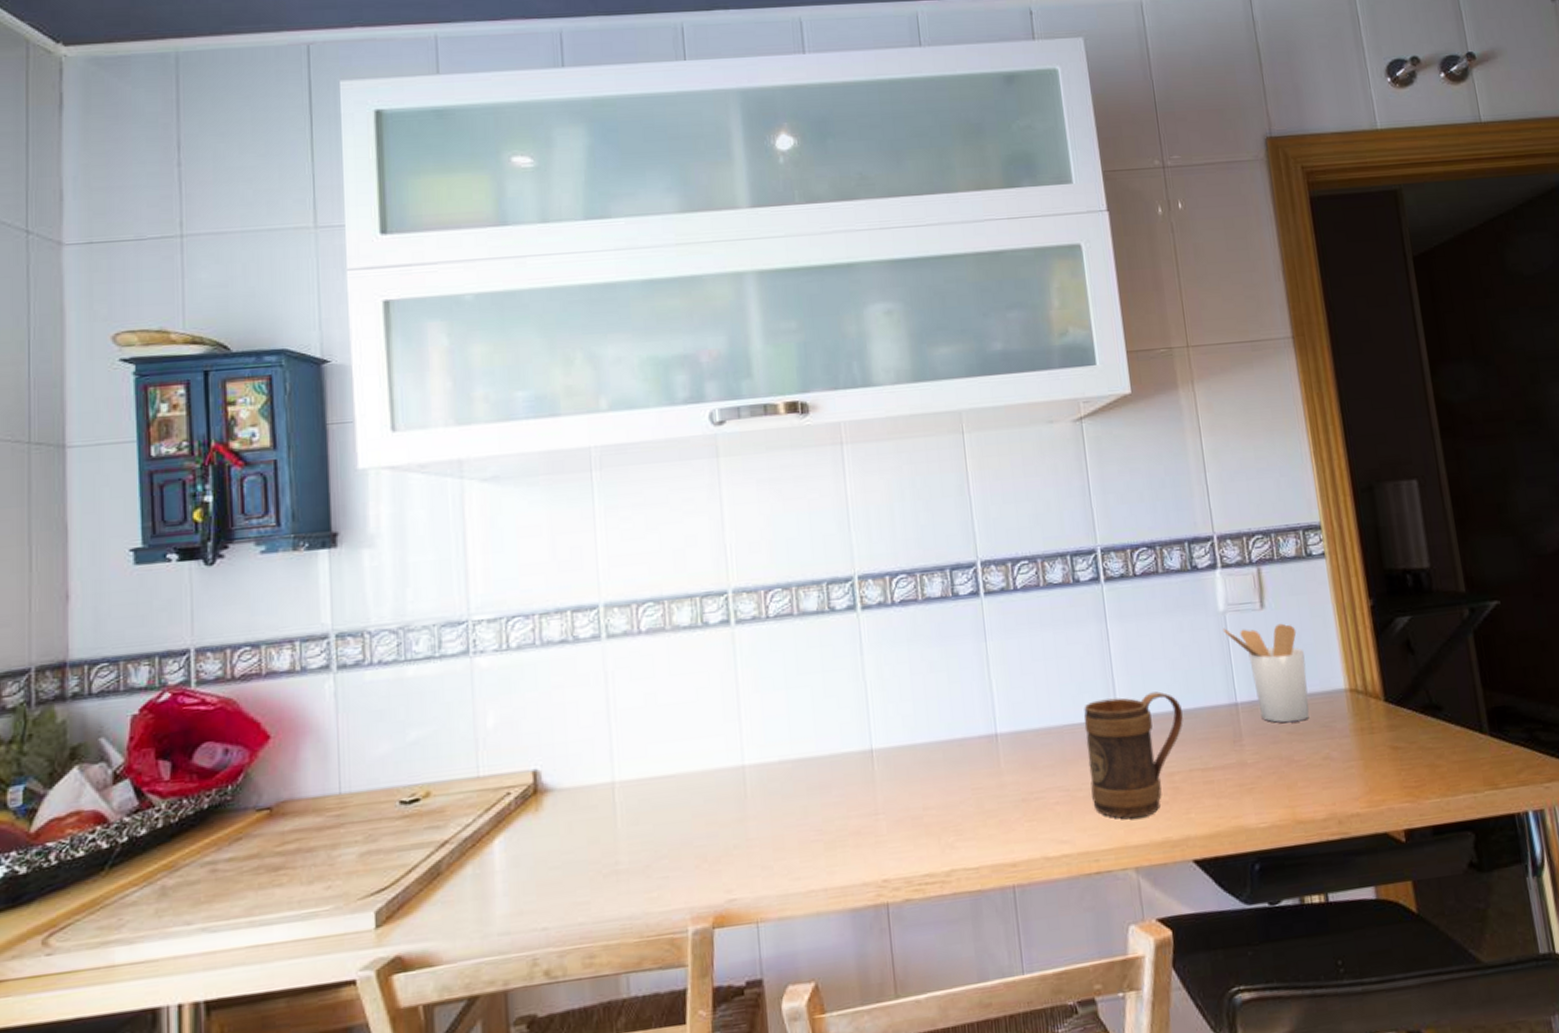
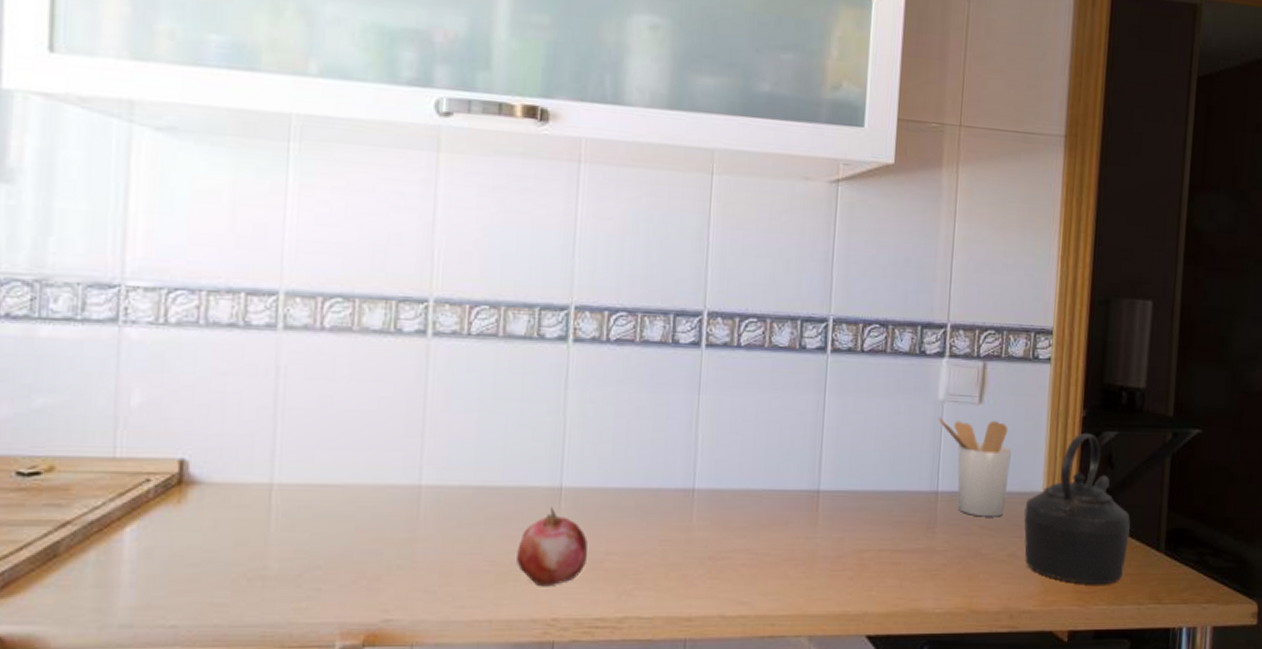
fruit: none [840,769,907,850] -> present [517,507,588,587]
mug: present [1084,691,1183,818] -> none [779,469,883,589]
kettle: none [1330,621,1450,779] -> present [1024,432,1130,585]

